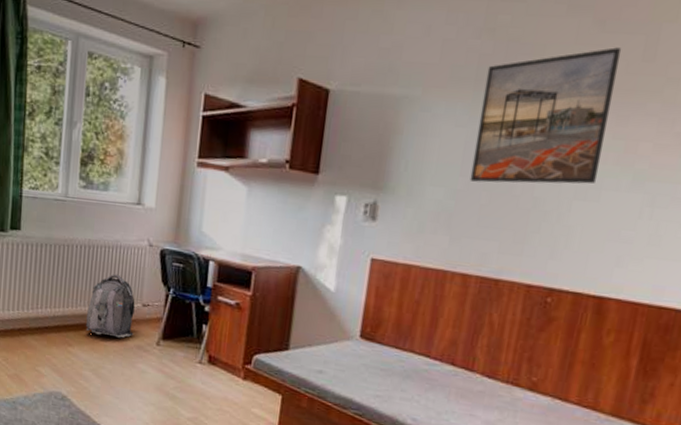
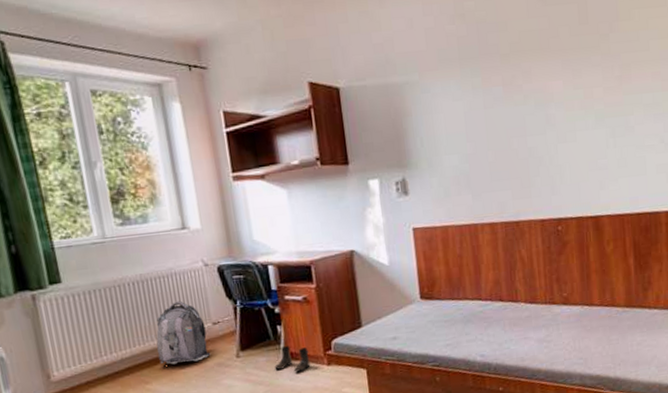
boots: none [190,347,228,378] -> present [274,346,311,372]
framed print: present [469,47,622,184] -> none [467,16,571,145]

